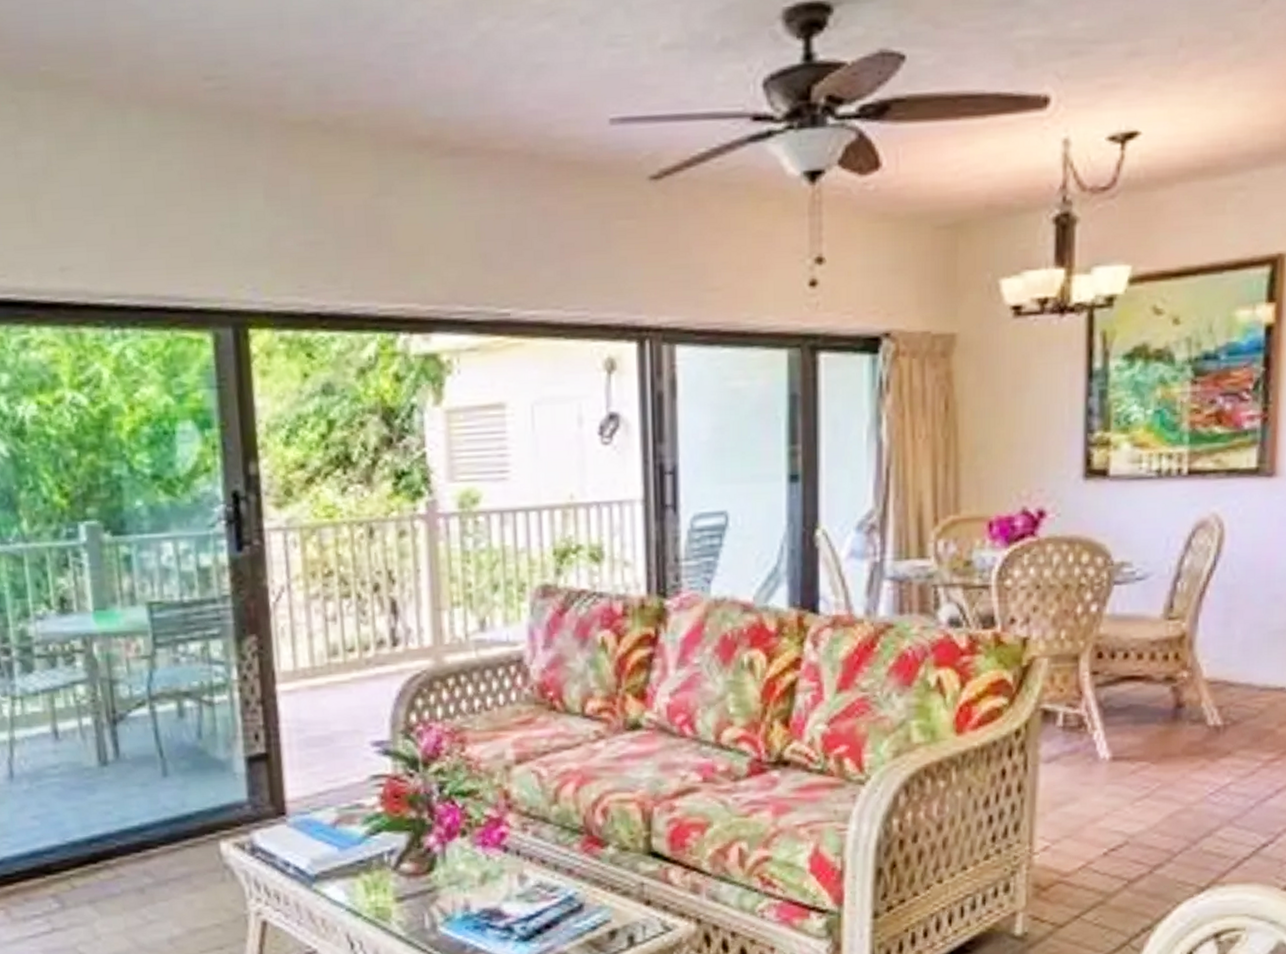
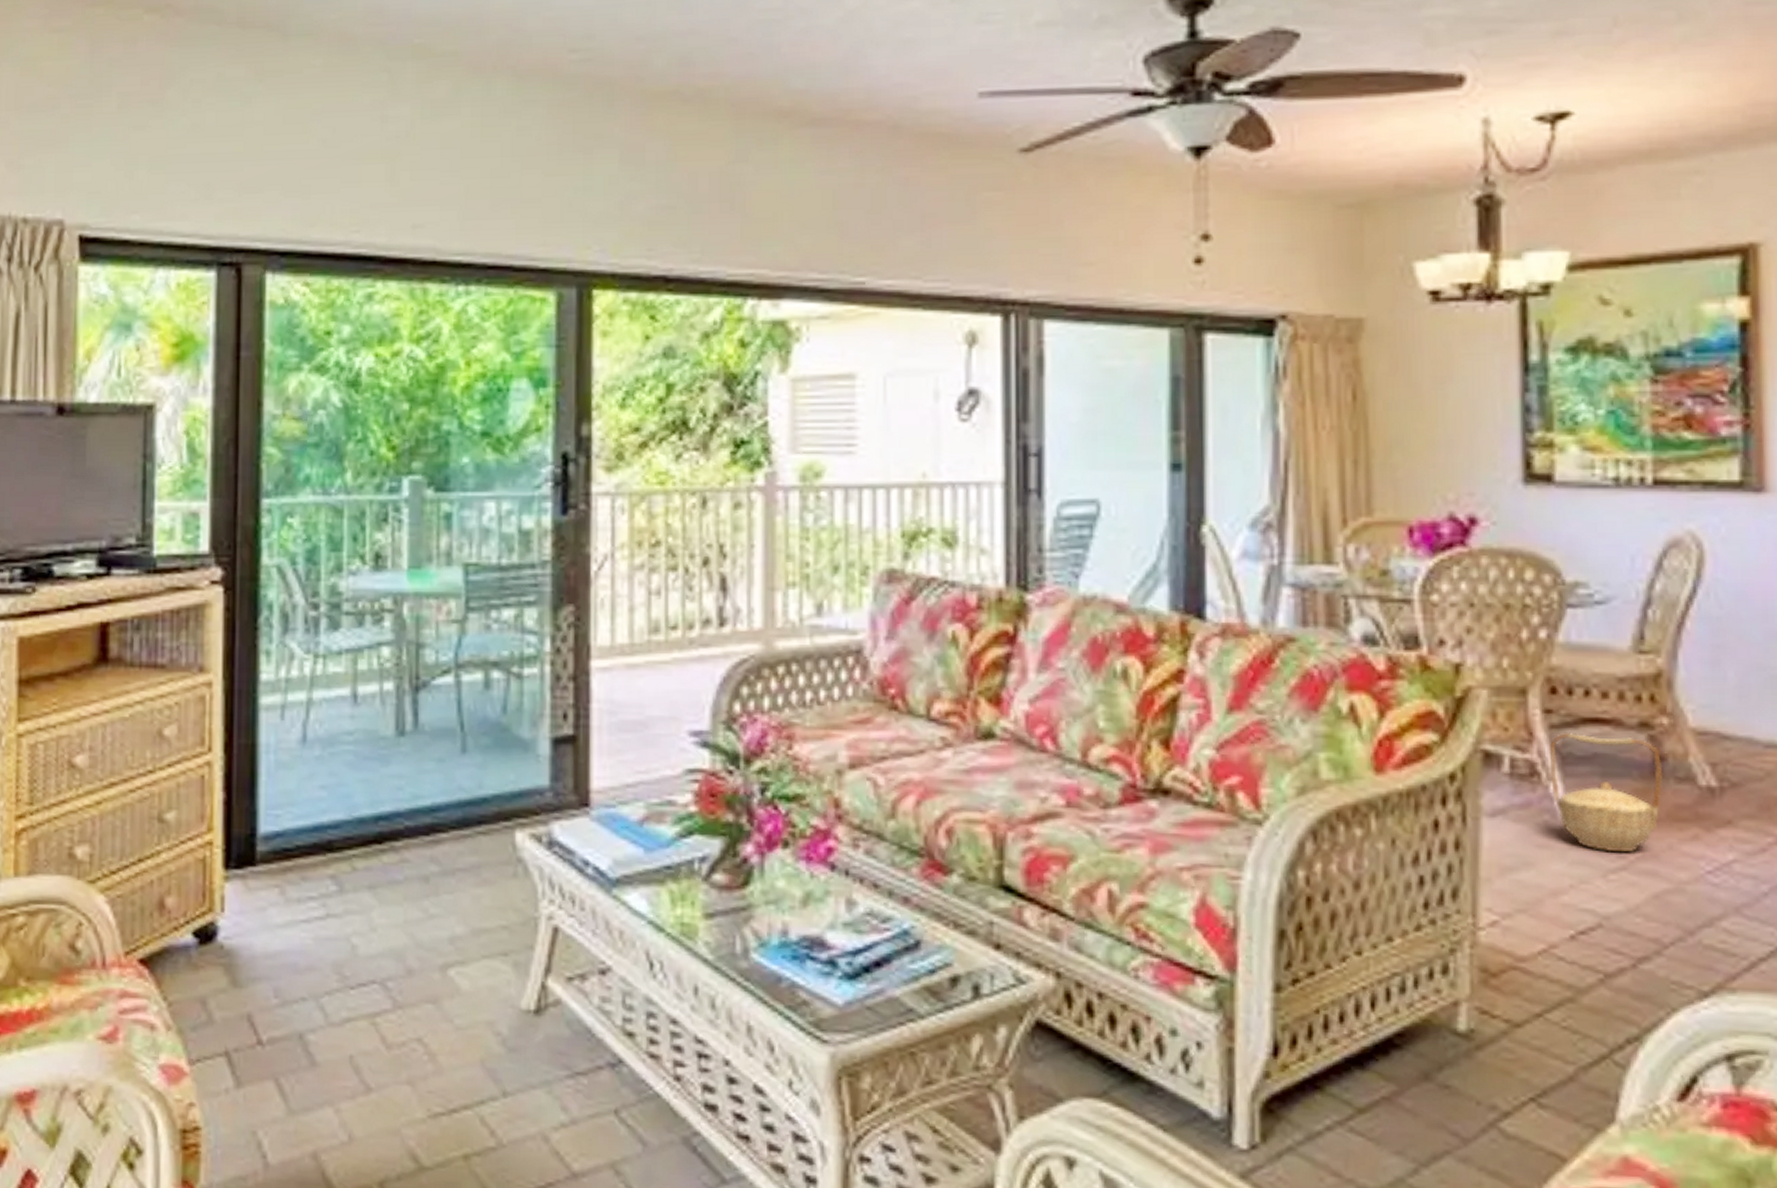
basket: none [1093,689,1182,784] -> present [1549,732,1663,852]

